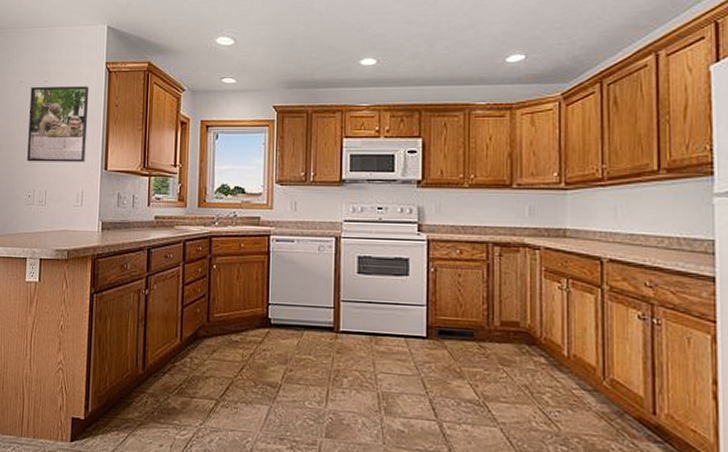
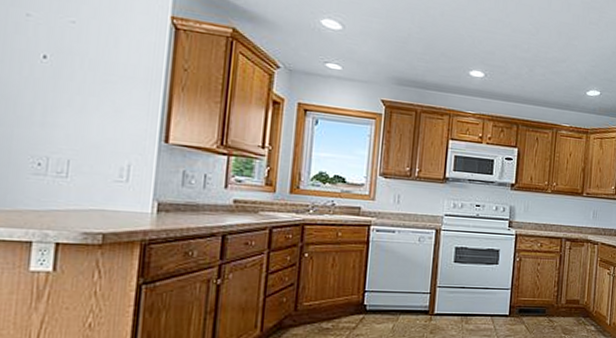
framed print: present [27,86,89,162] -> none [36,24,145,131]

